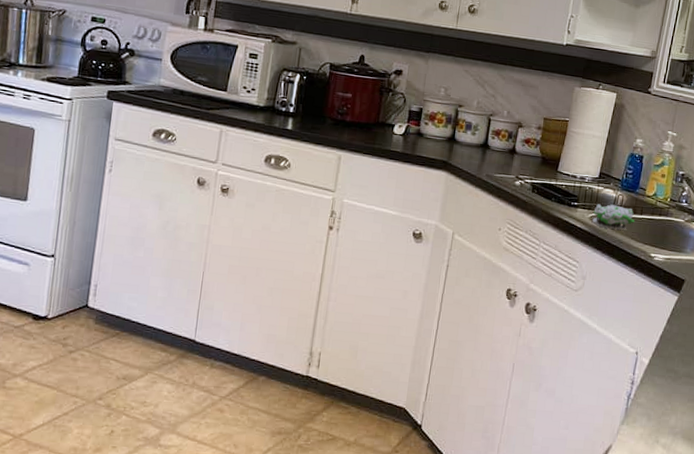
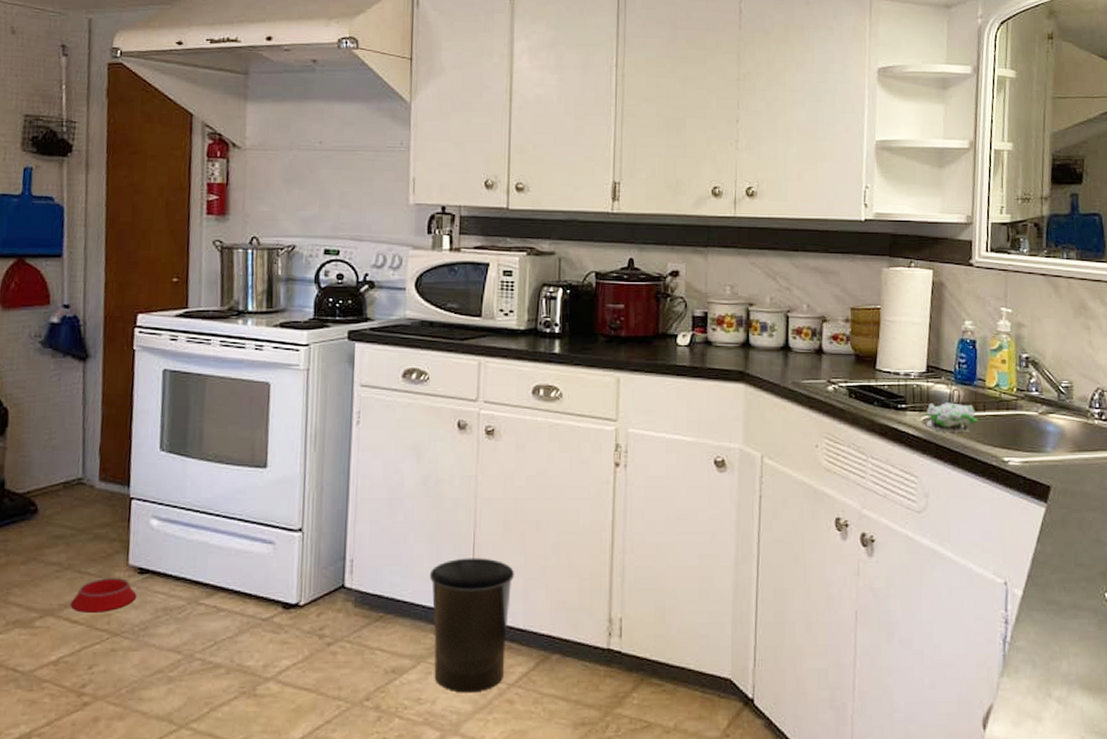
waste bin: none [158,292,234,401] -> present [429,558,514,693]

